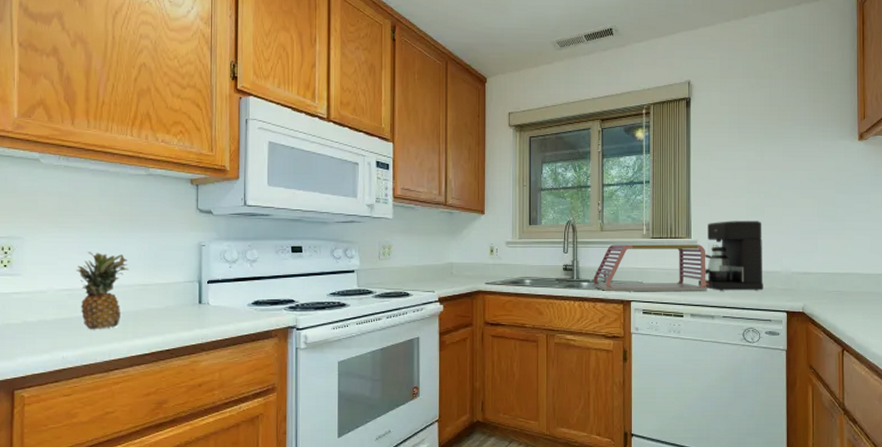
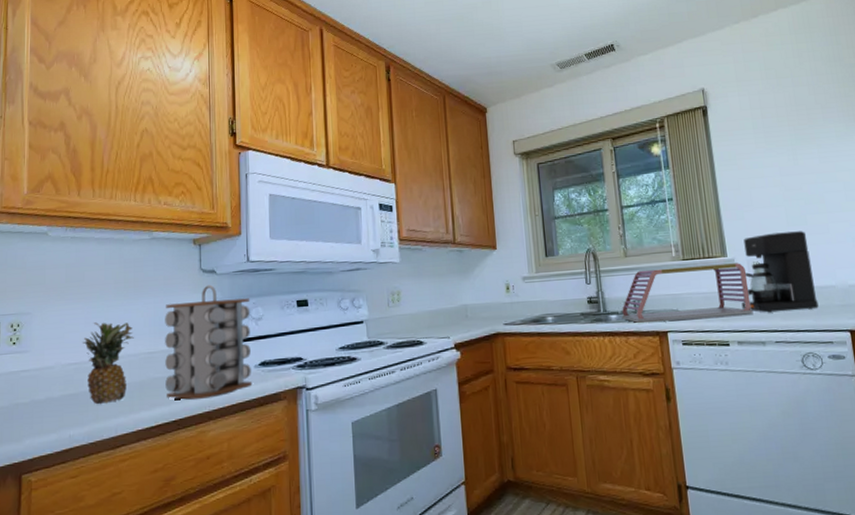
spice rack: none [159,224,246,332] -> present [165,284,253,401]

